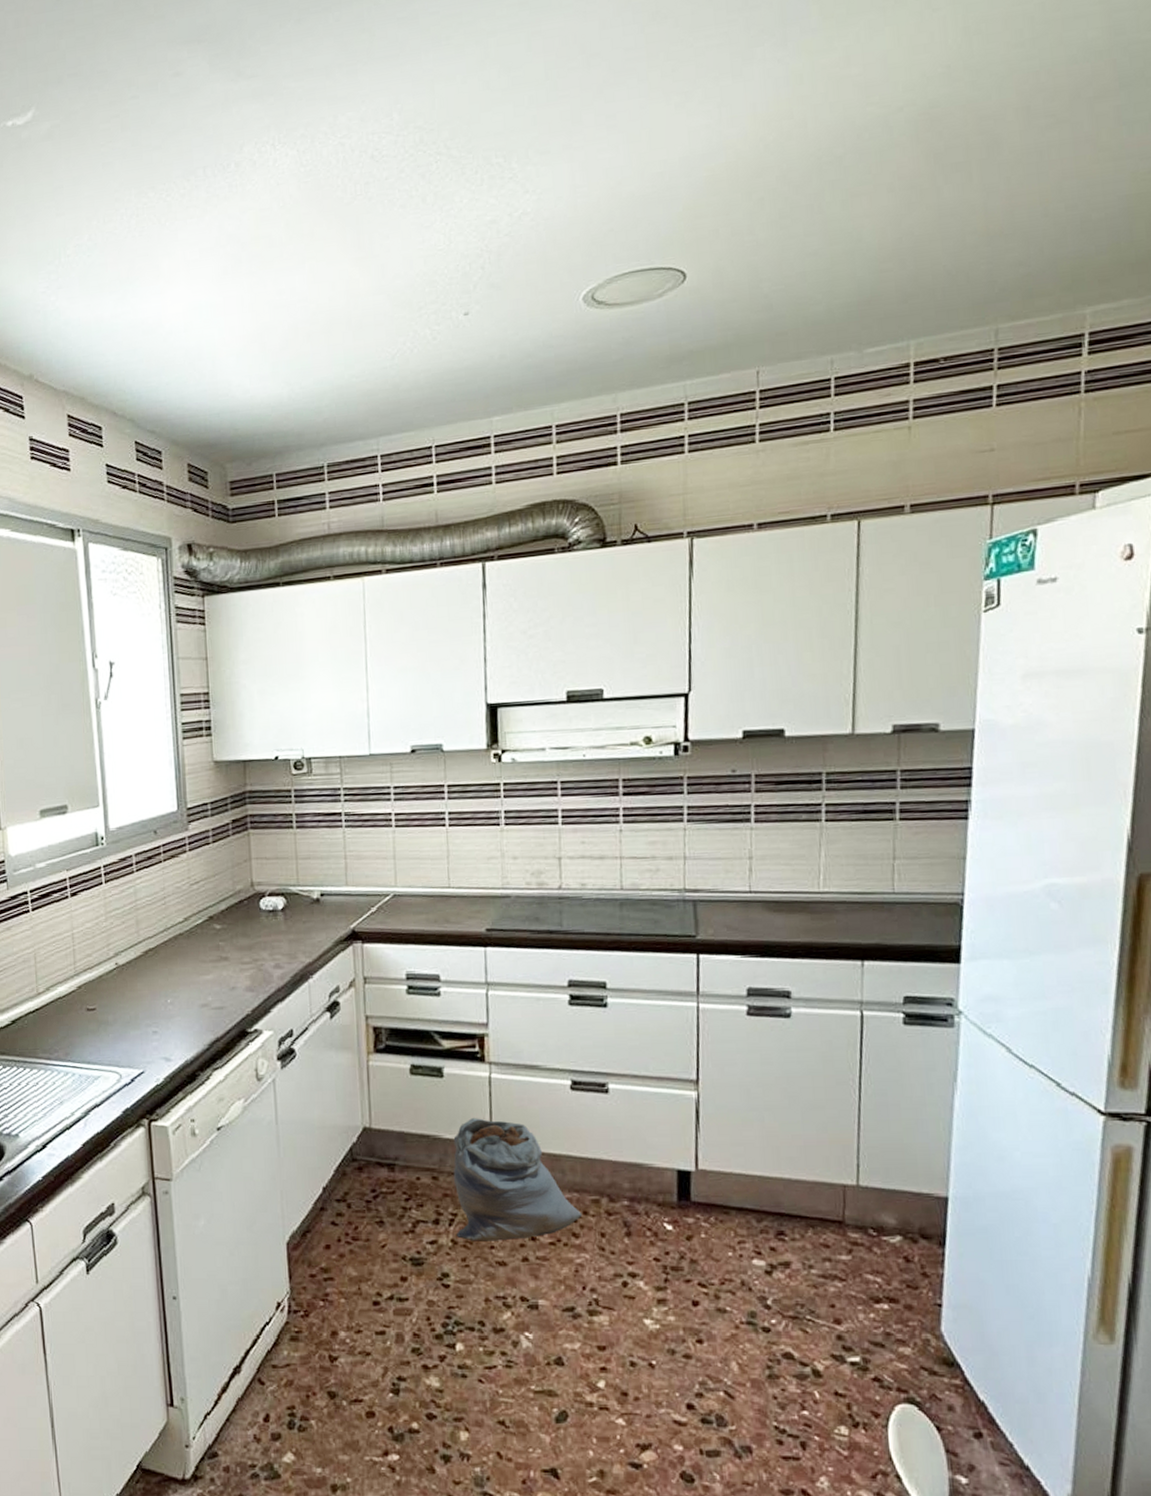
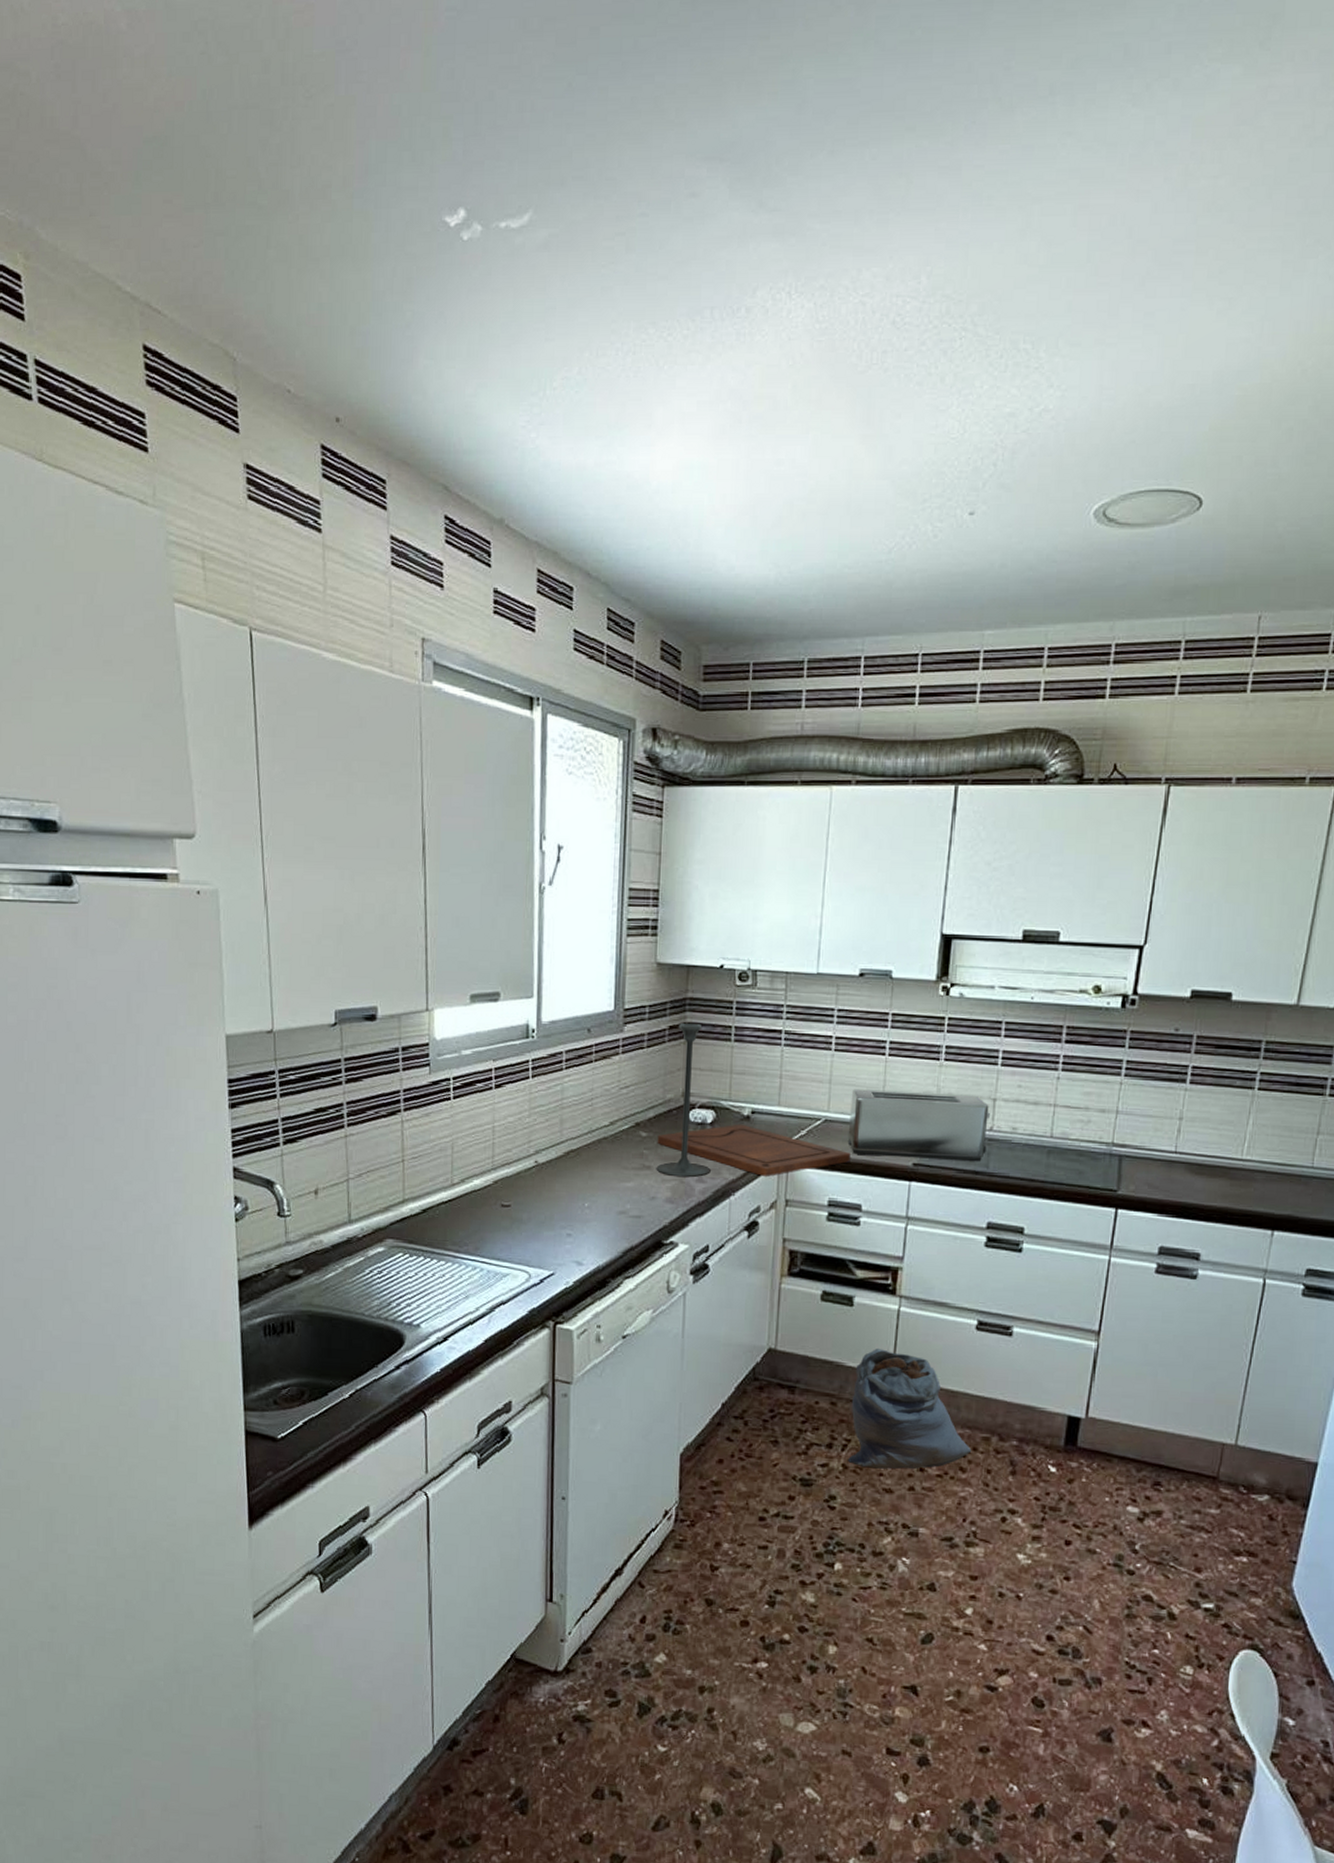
cutting board: none [231,907,423,957] -> present [657,1124,851,1178]
candlestick: none [233,814,287,966] -> present [656,1022,711,1178]
toaster: none [416,856,558,926] -> present [847,1089,990,1162]

